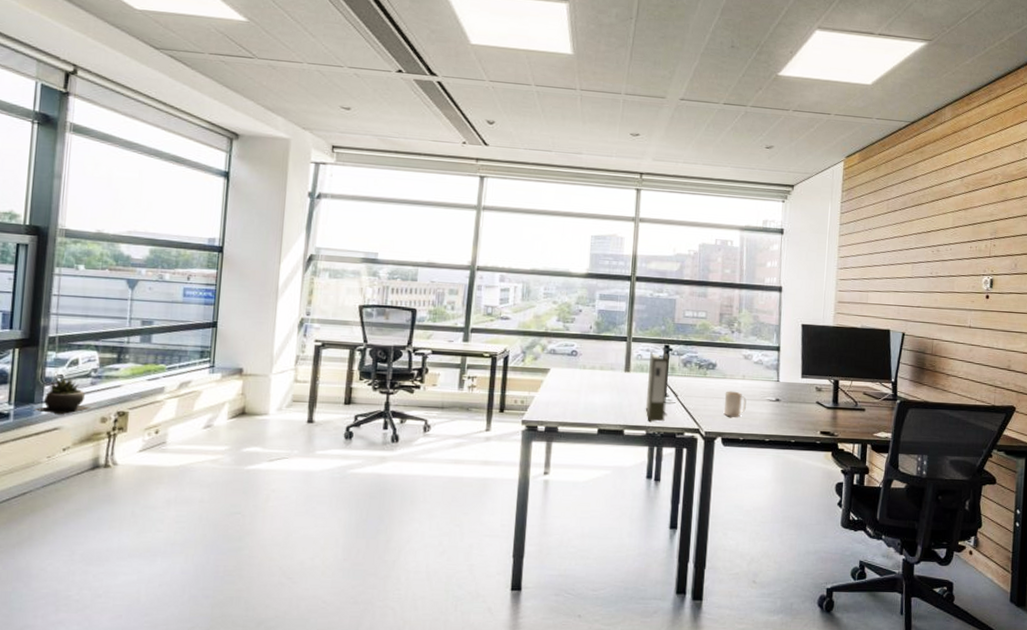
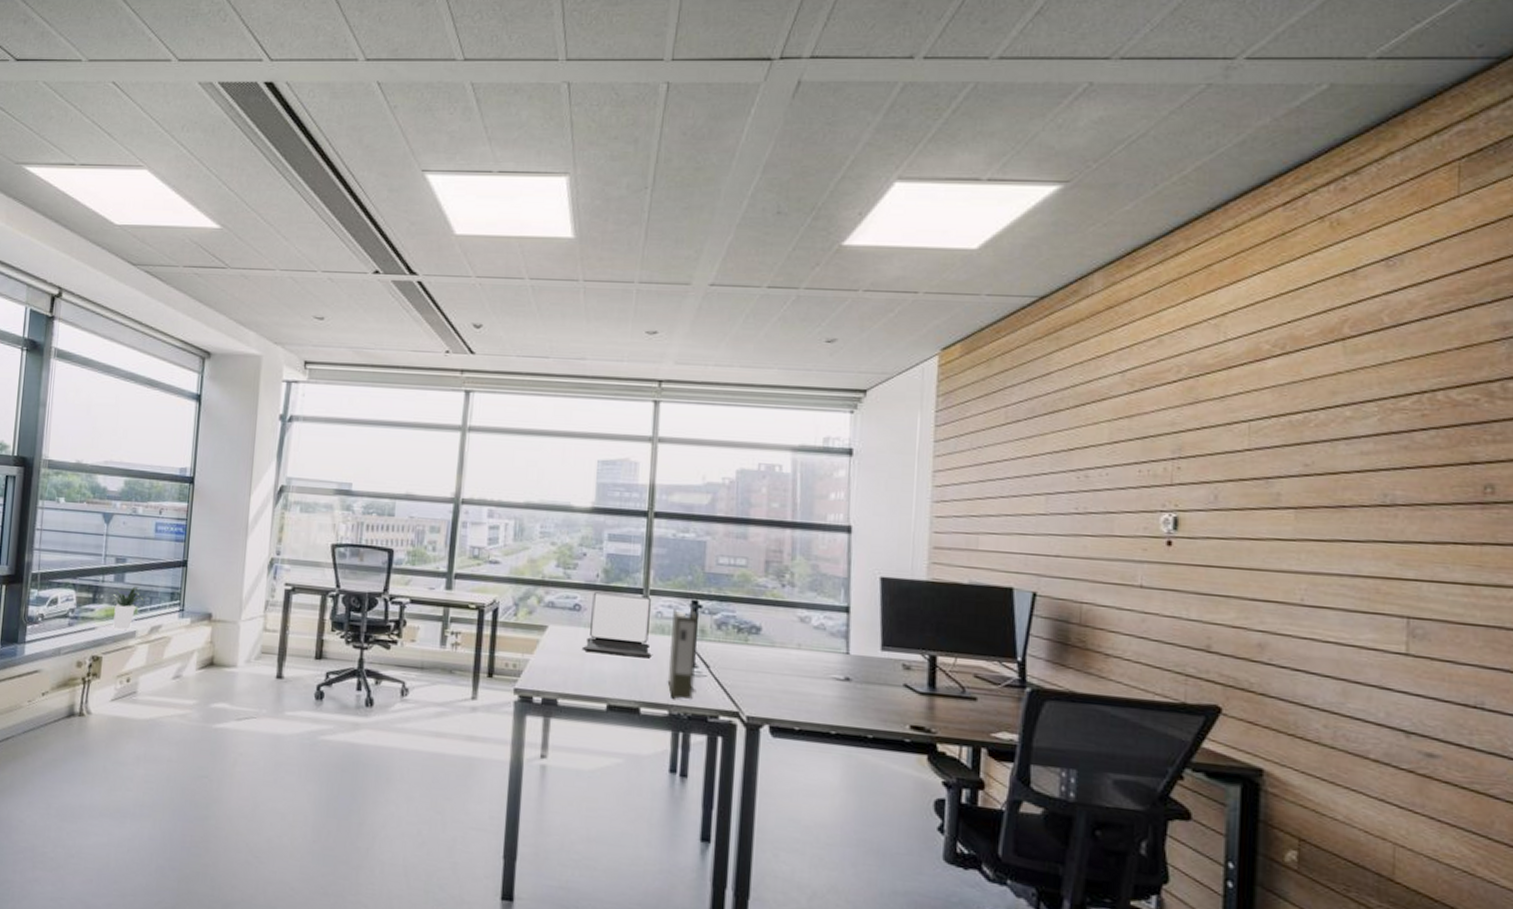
succulent plant: present [34,377,92,414] -> none [17,617,69,656]
potted plant: none [126,346,178,387] -> present [101,586,149,630]
laptop: none [578,340,633,391] -> present [581,592,652,659]
mug: present [723,391,747,418] -> none [771,663,803,700]

